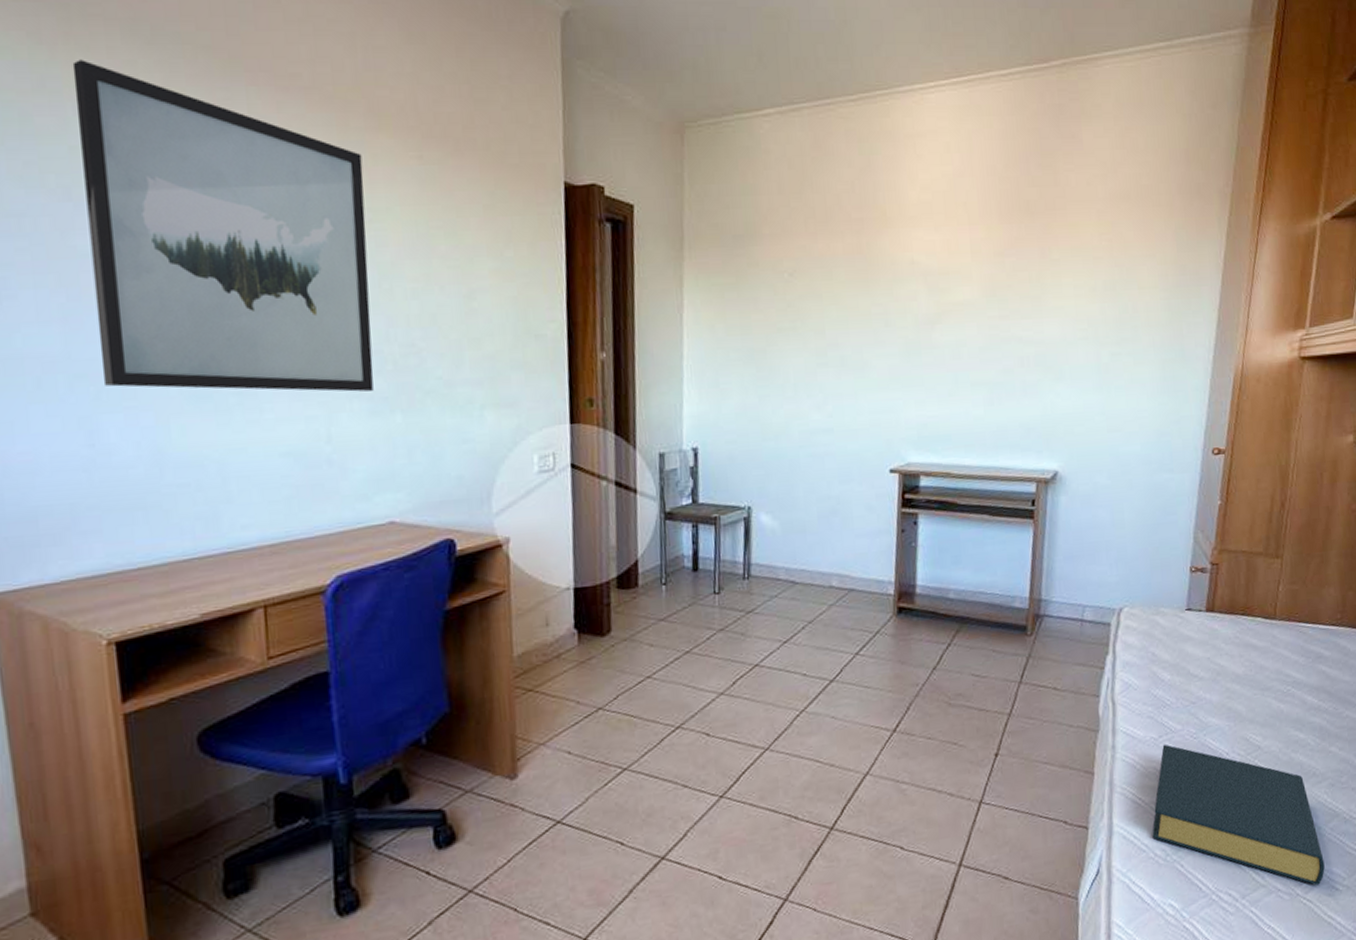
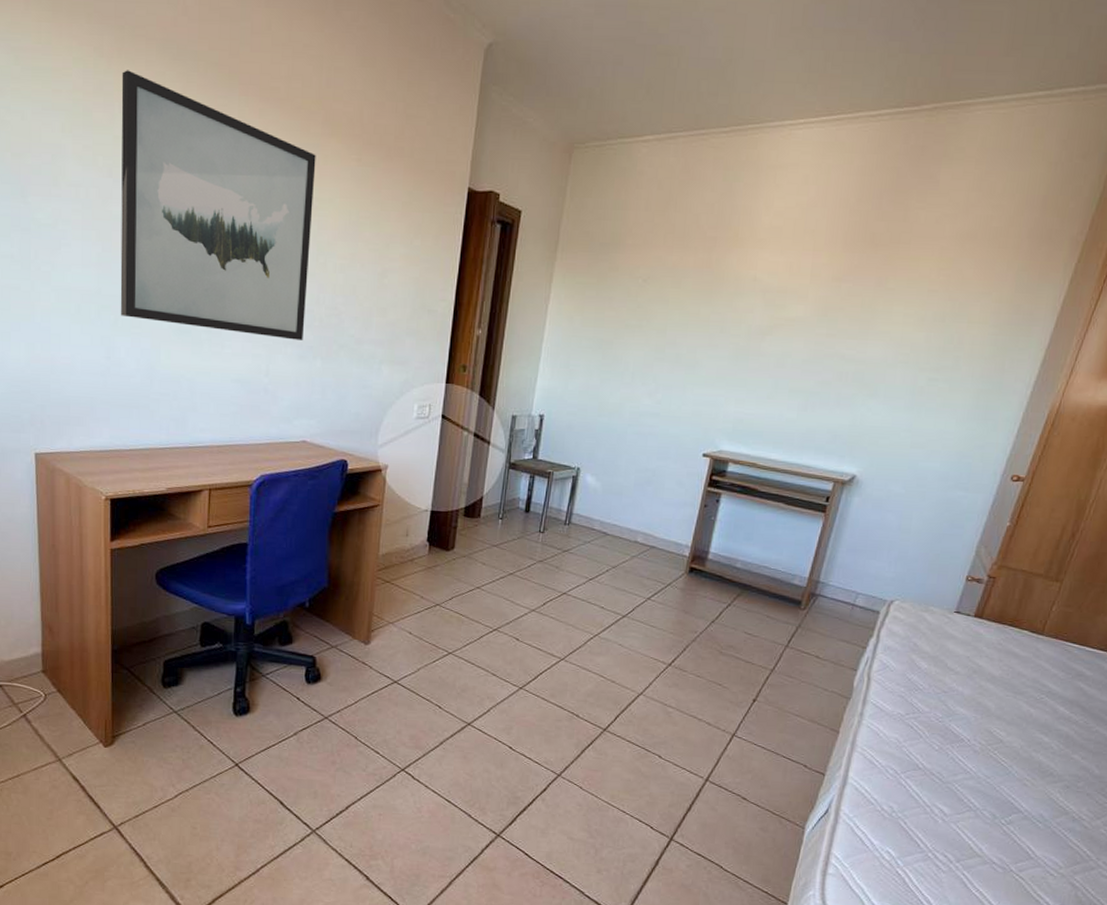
hardback book: present [1152,744,1325,886] -> none [882,721,1045,867]

